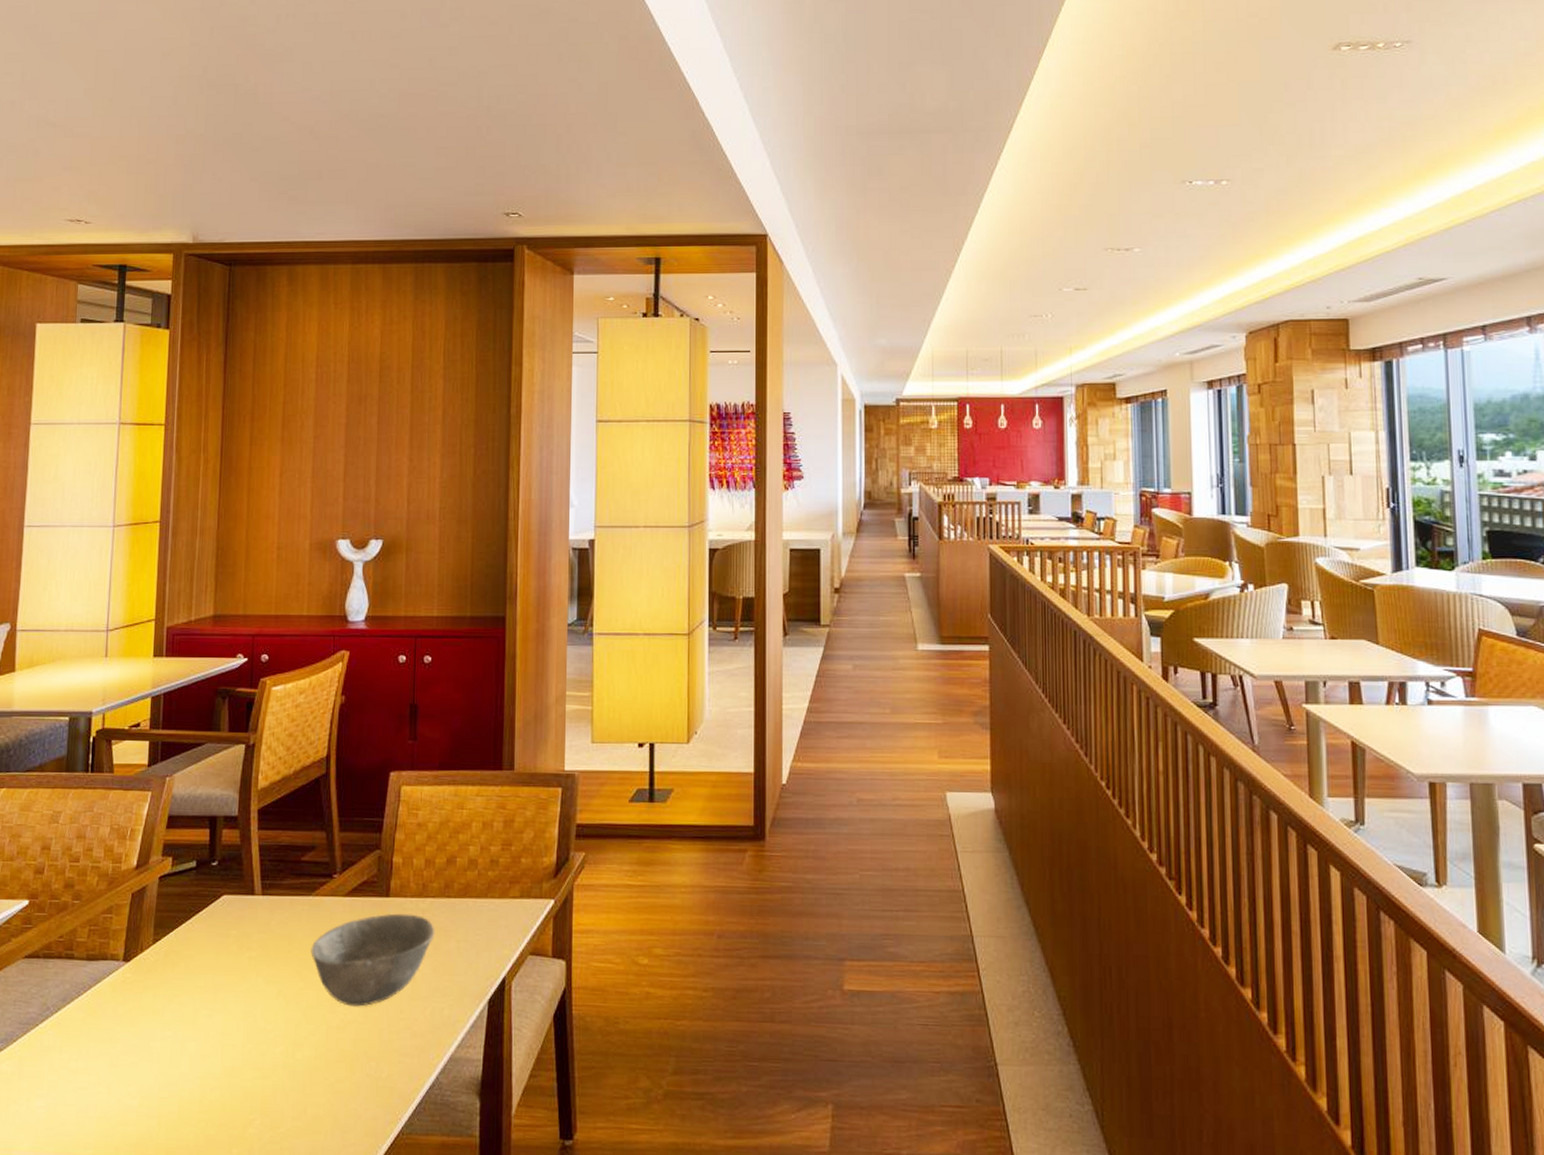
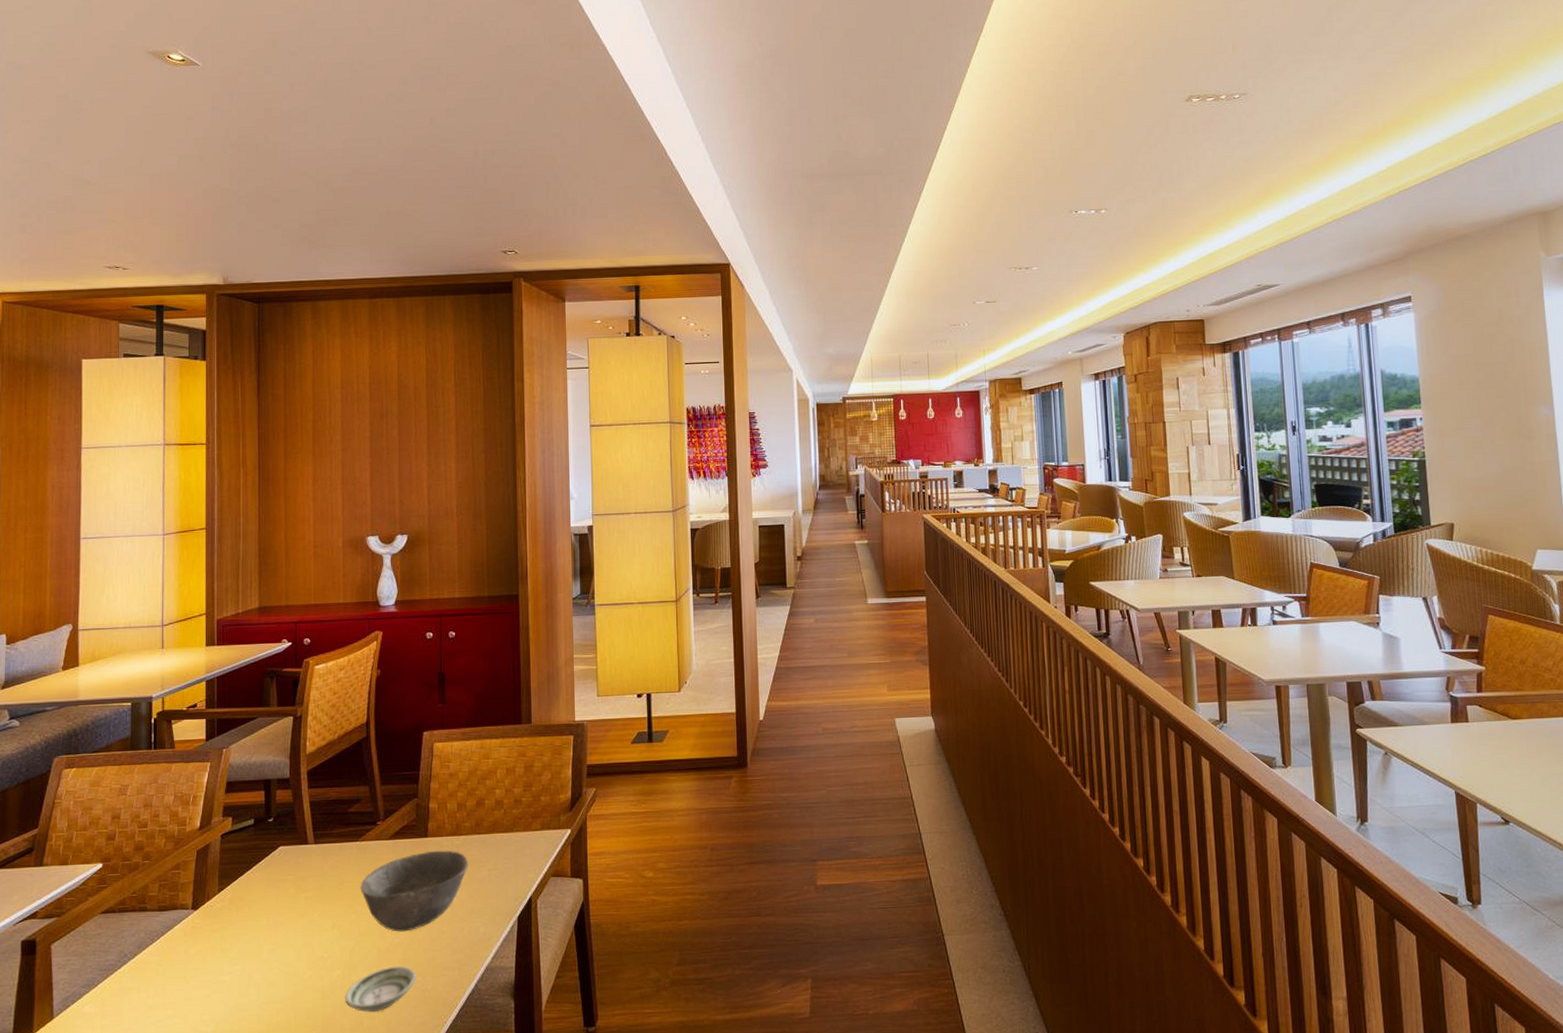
saucer: none [287,1046,369,1100] -> present [345,966,416,1013]

